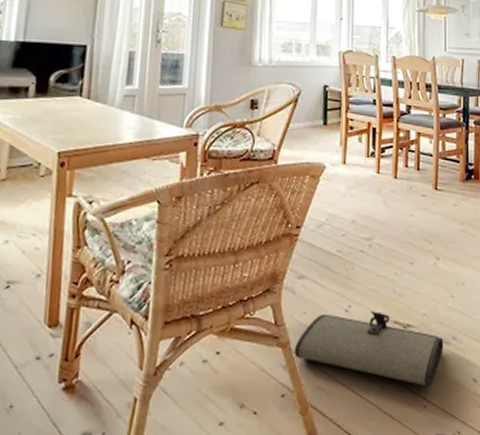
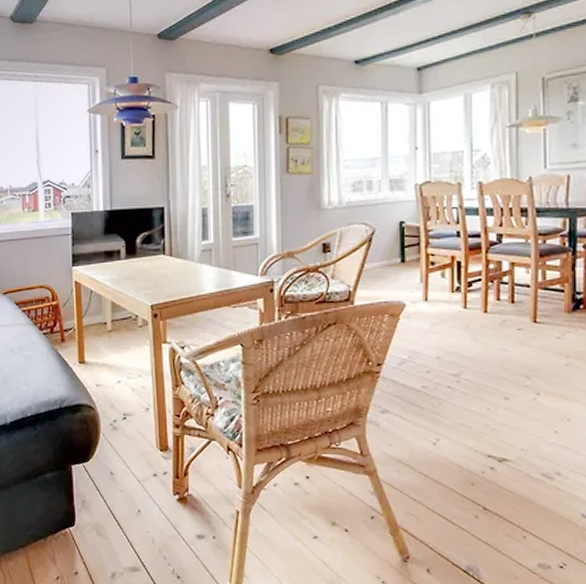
tool roll: present [295,311,444,388] -> none [382,445,546,520]

